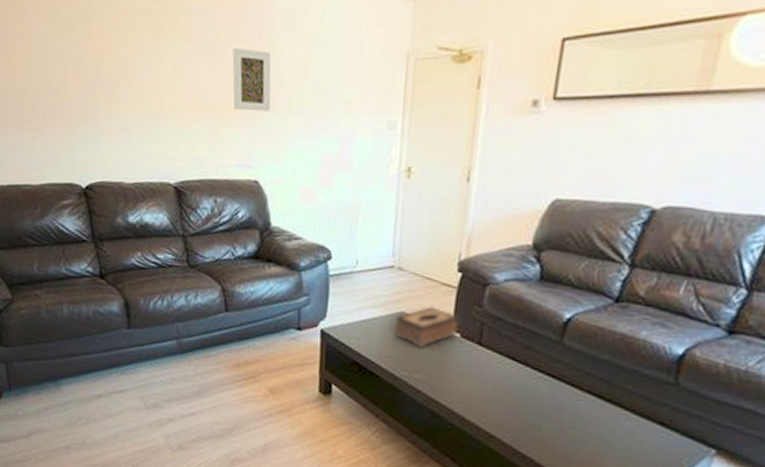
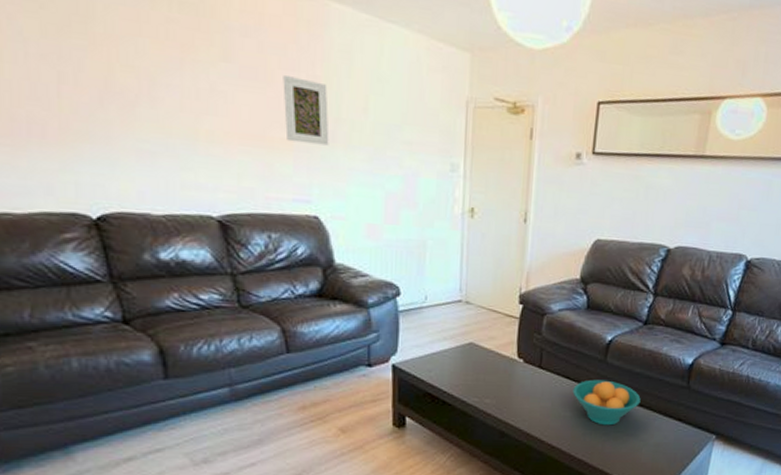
tissue box: present [394,306,459,348] -> none [464,336,522,375]
fruit bowl: none [518,363,608,421] -> present [572,379,641,426]

